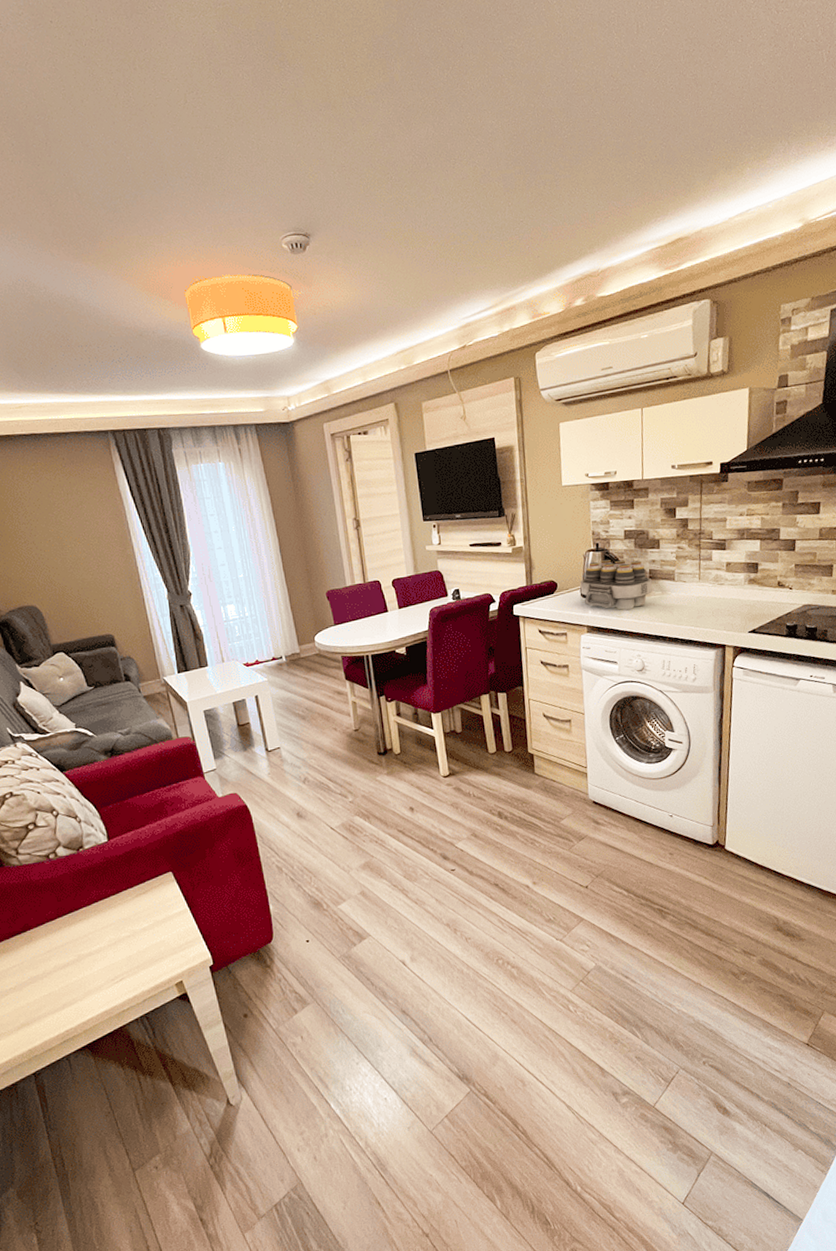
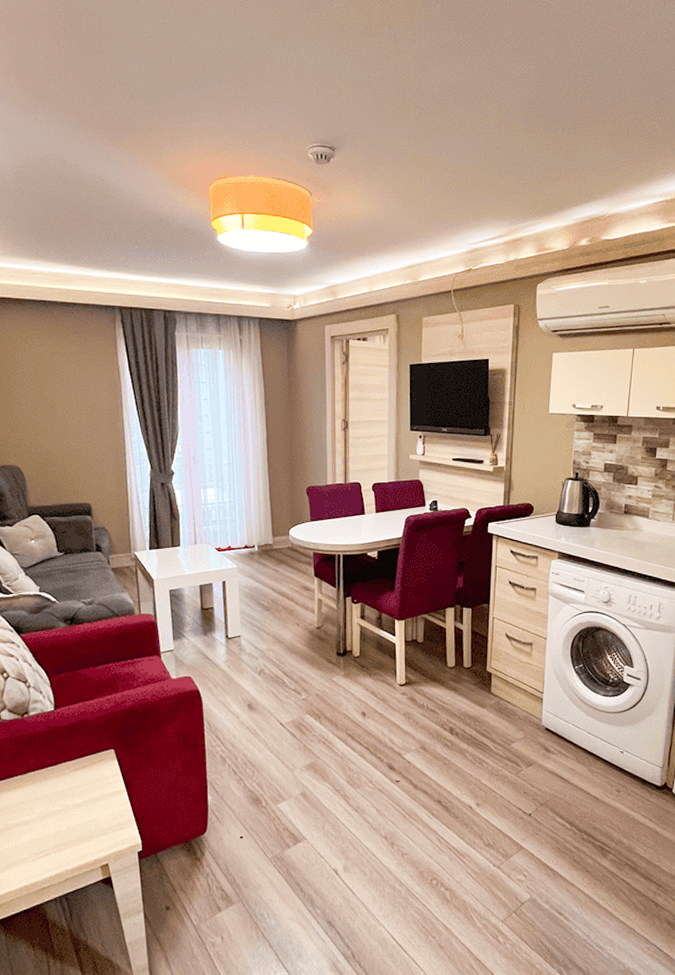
spice rack: present [580,559,653,611] -> none [556,489,627,542]

